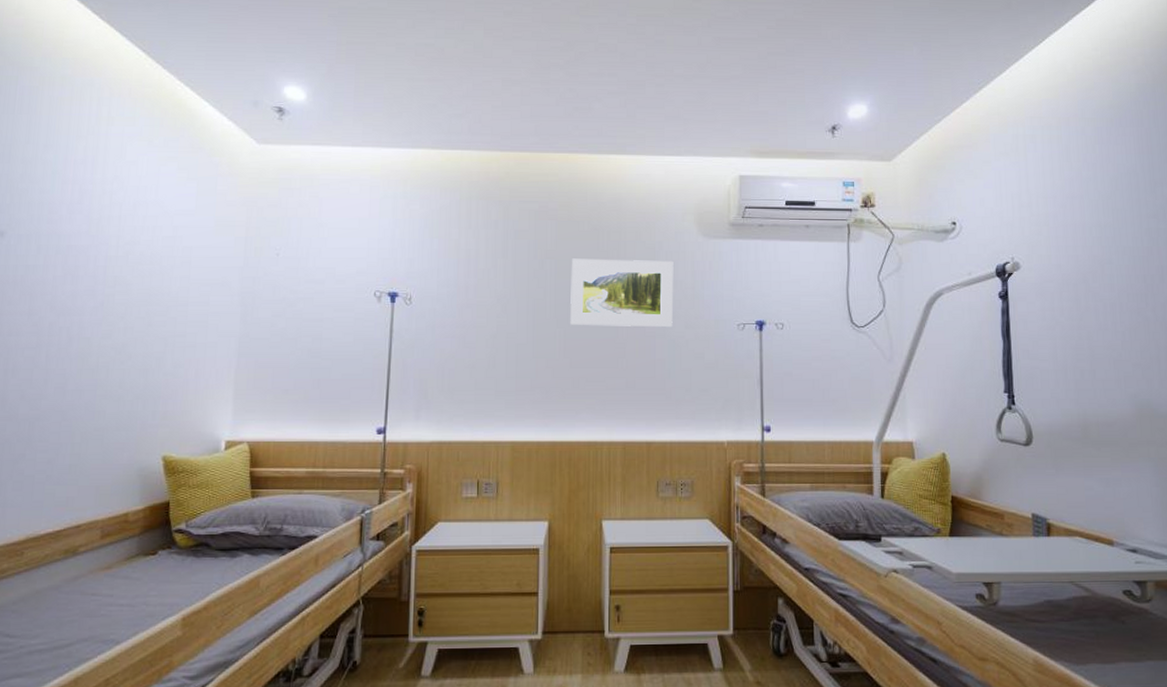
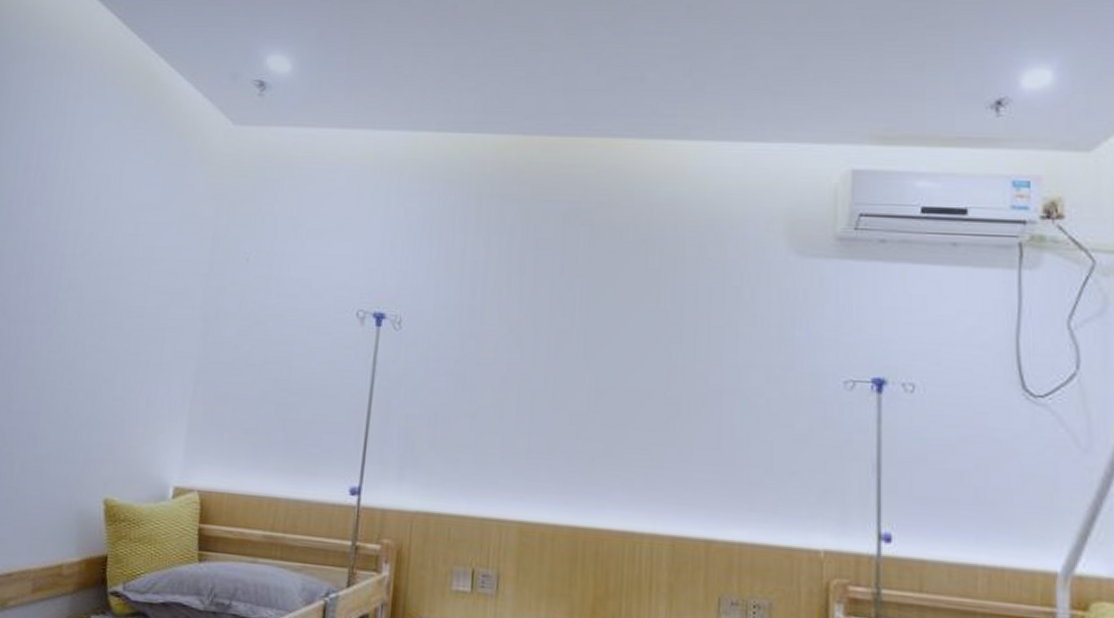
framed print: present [570,258,674,328] -> none [604,278,752,381]

